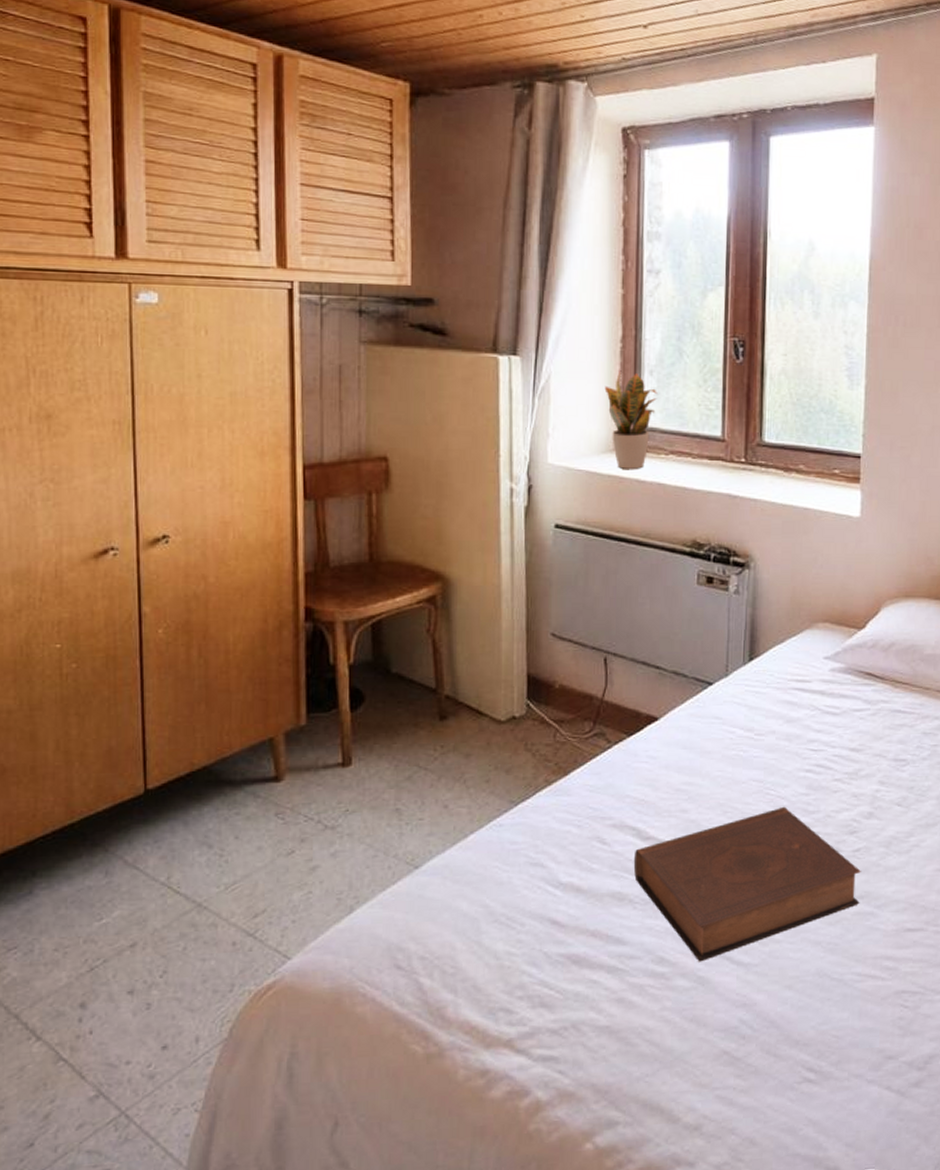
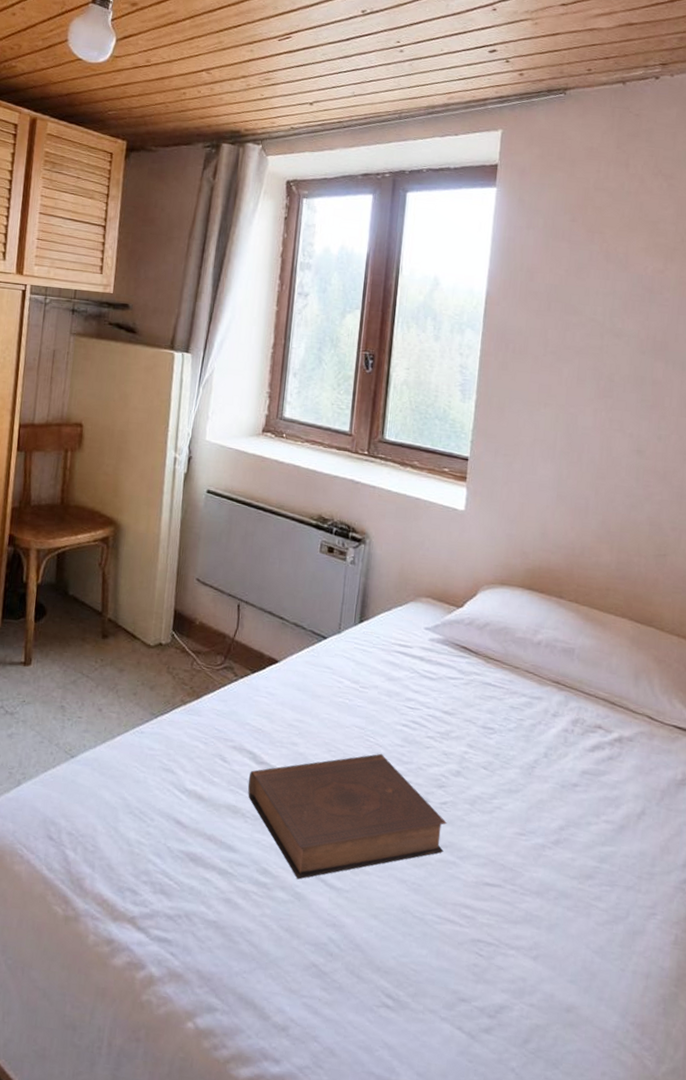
potted plant: present [604,370,657,469] -> none [256,371,299,452]

